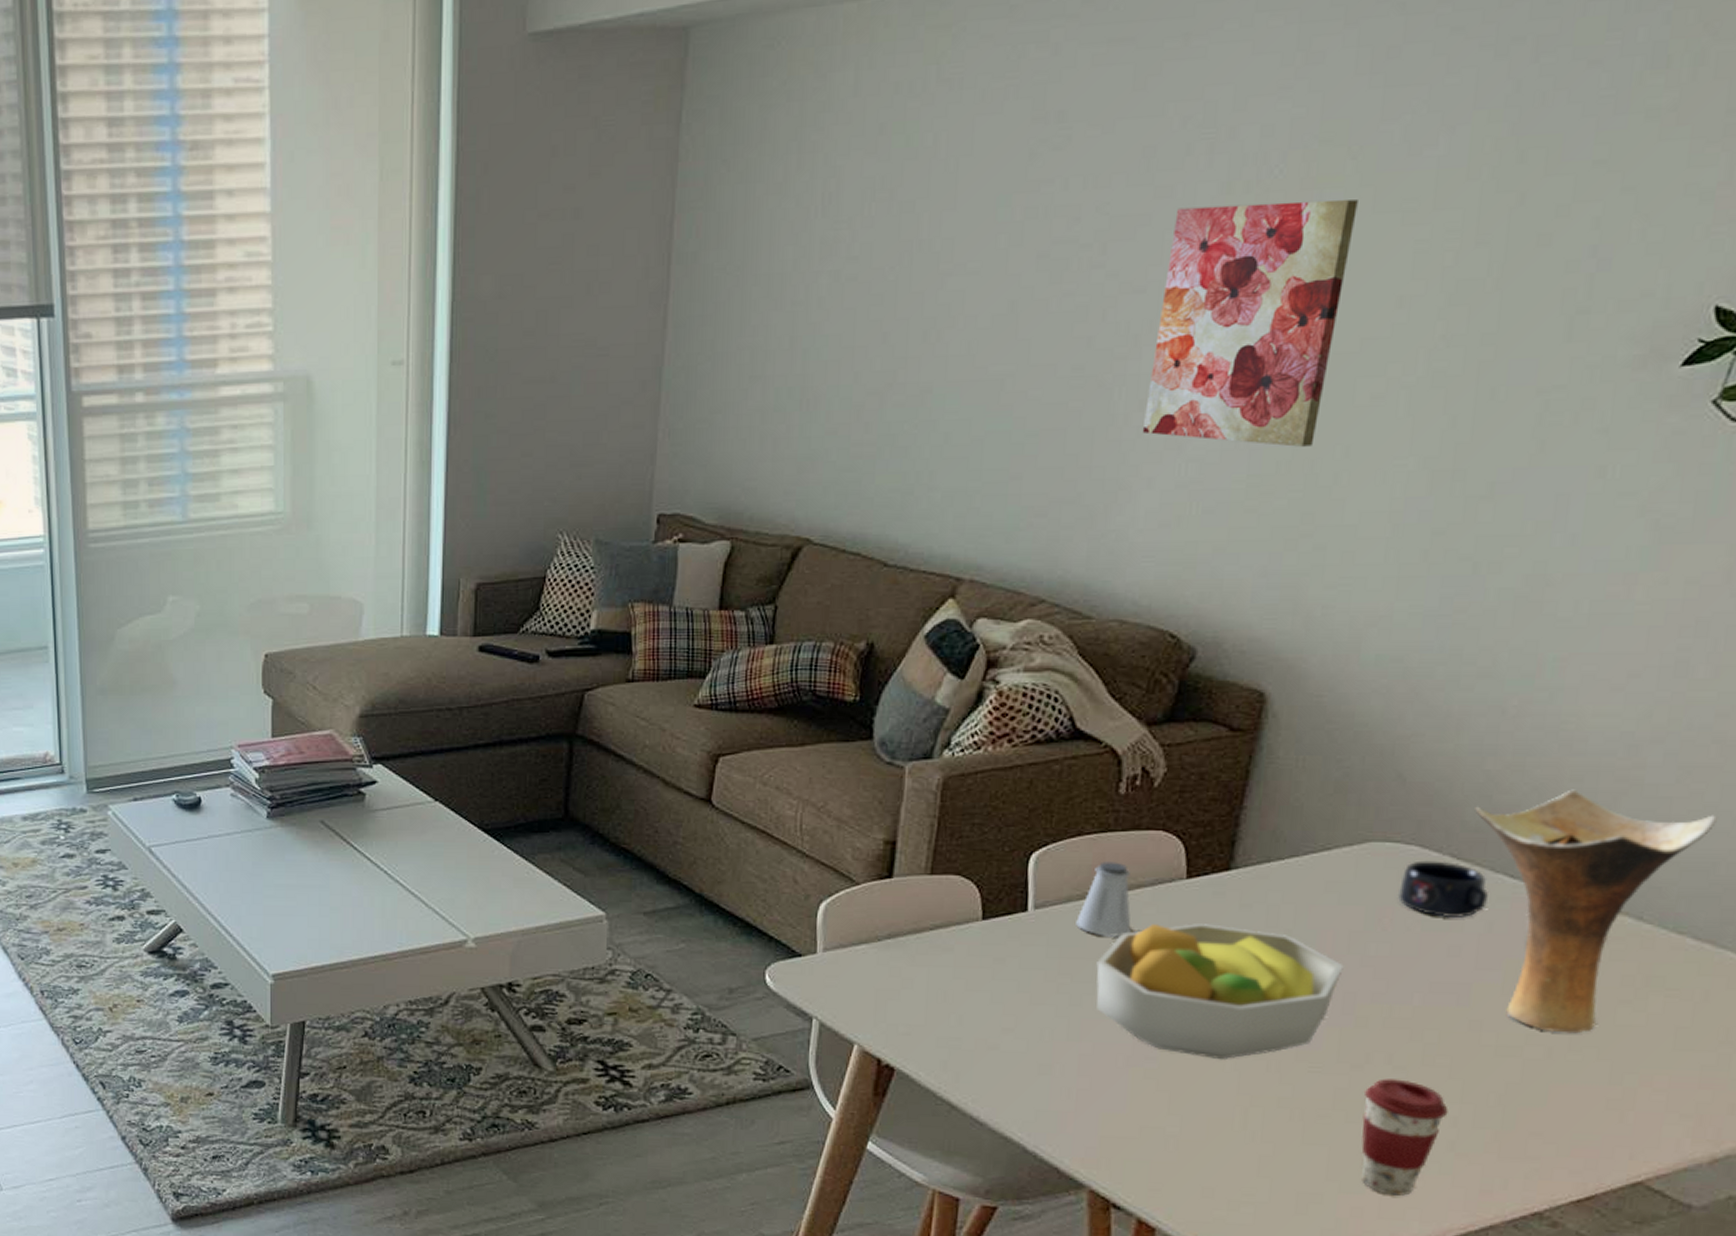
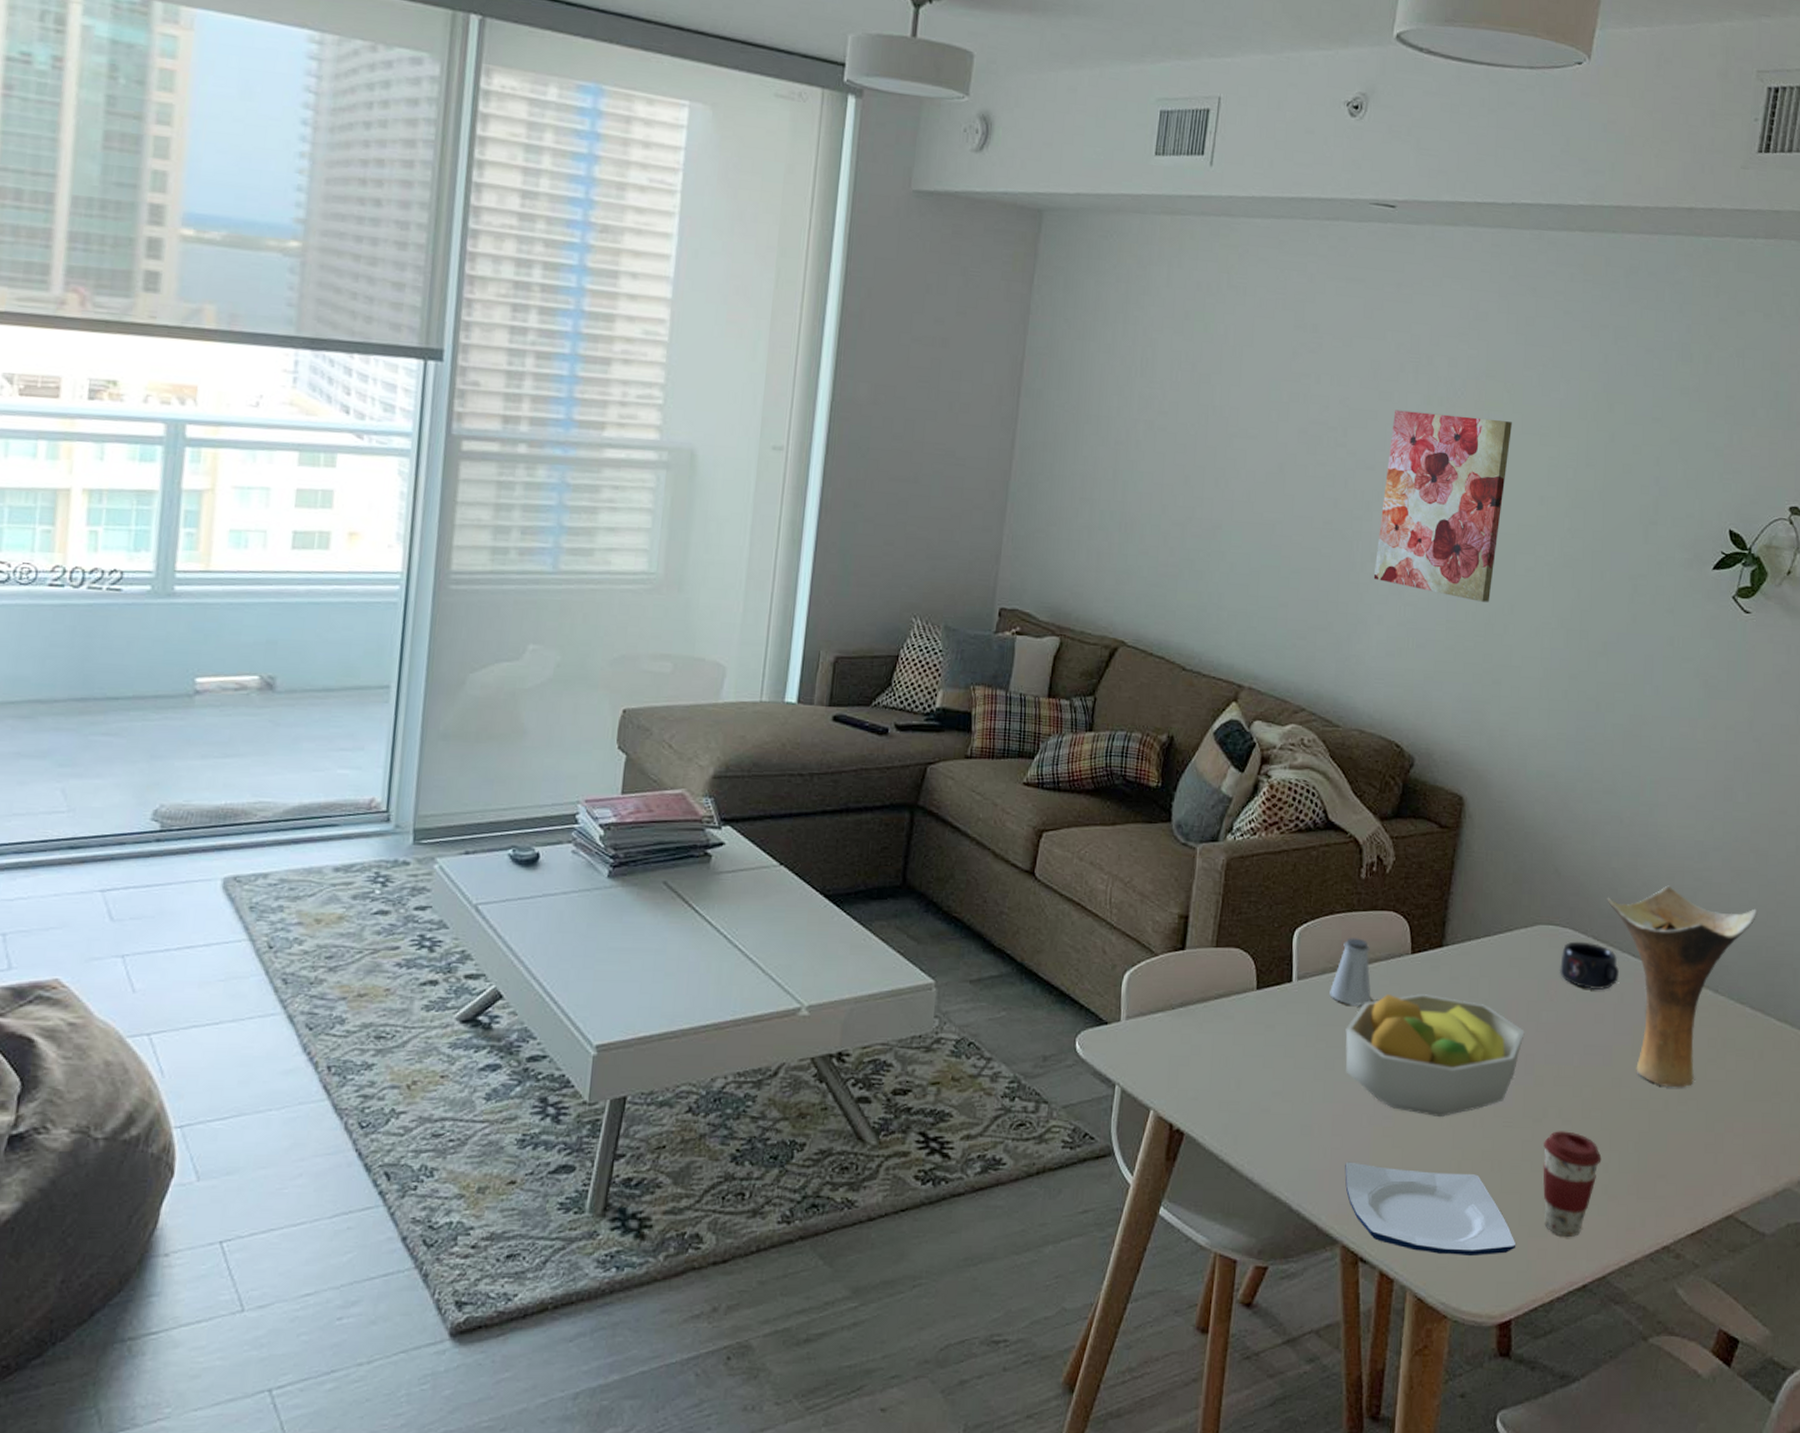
plate: none [1094,1104,1320,1210] -> present [1345,1161,1515,1255]

